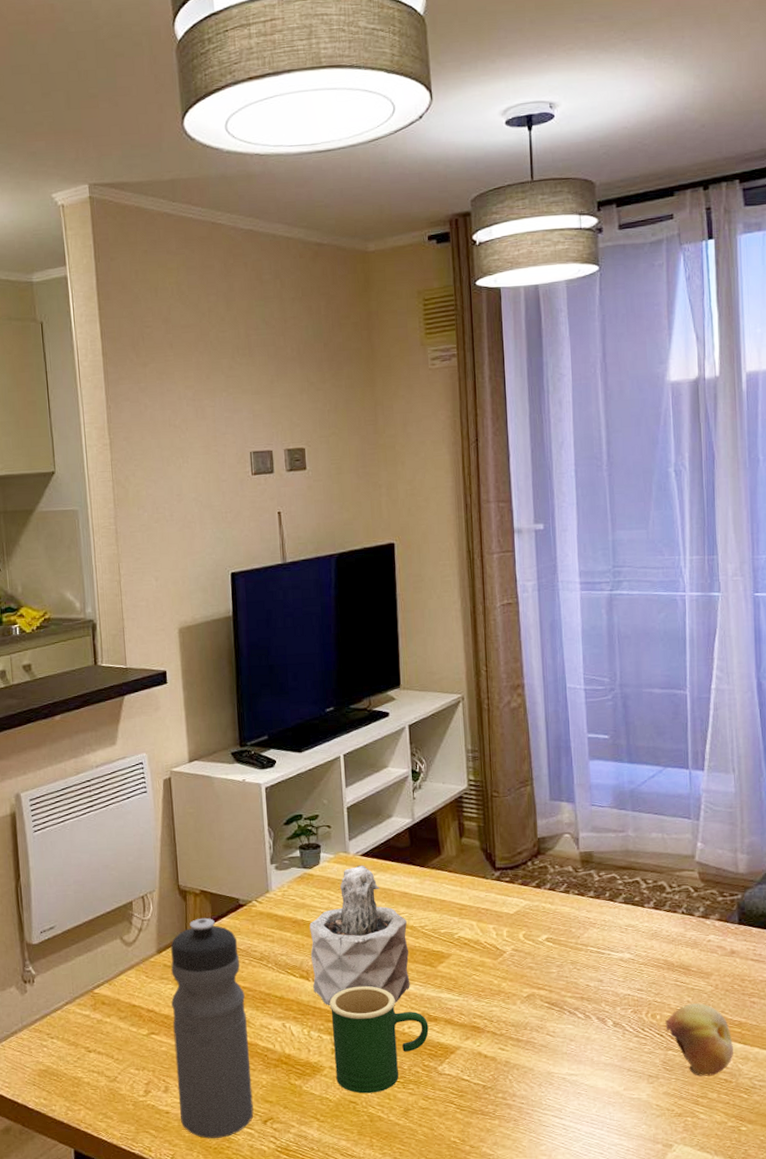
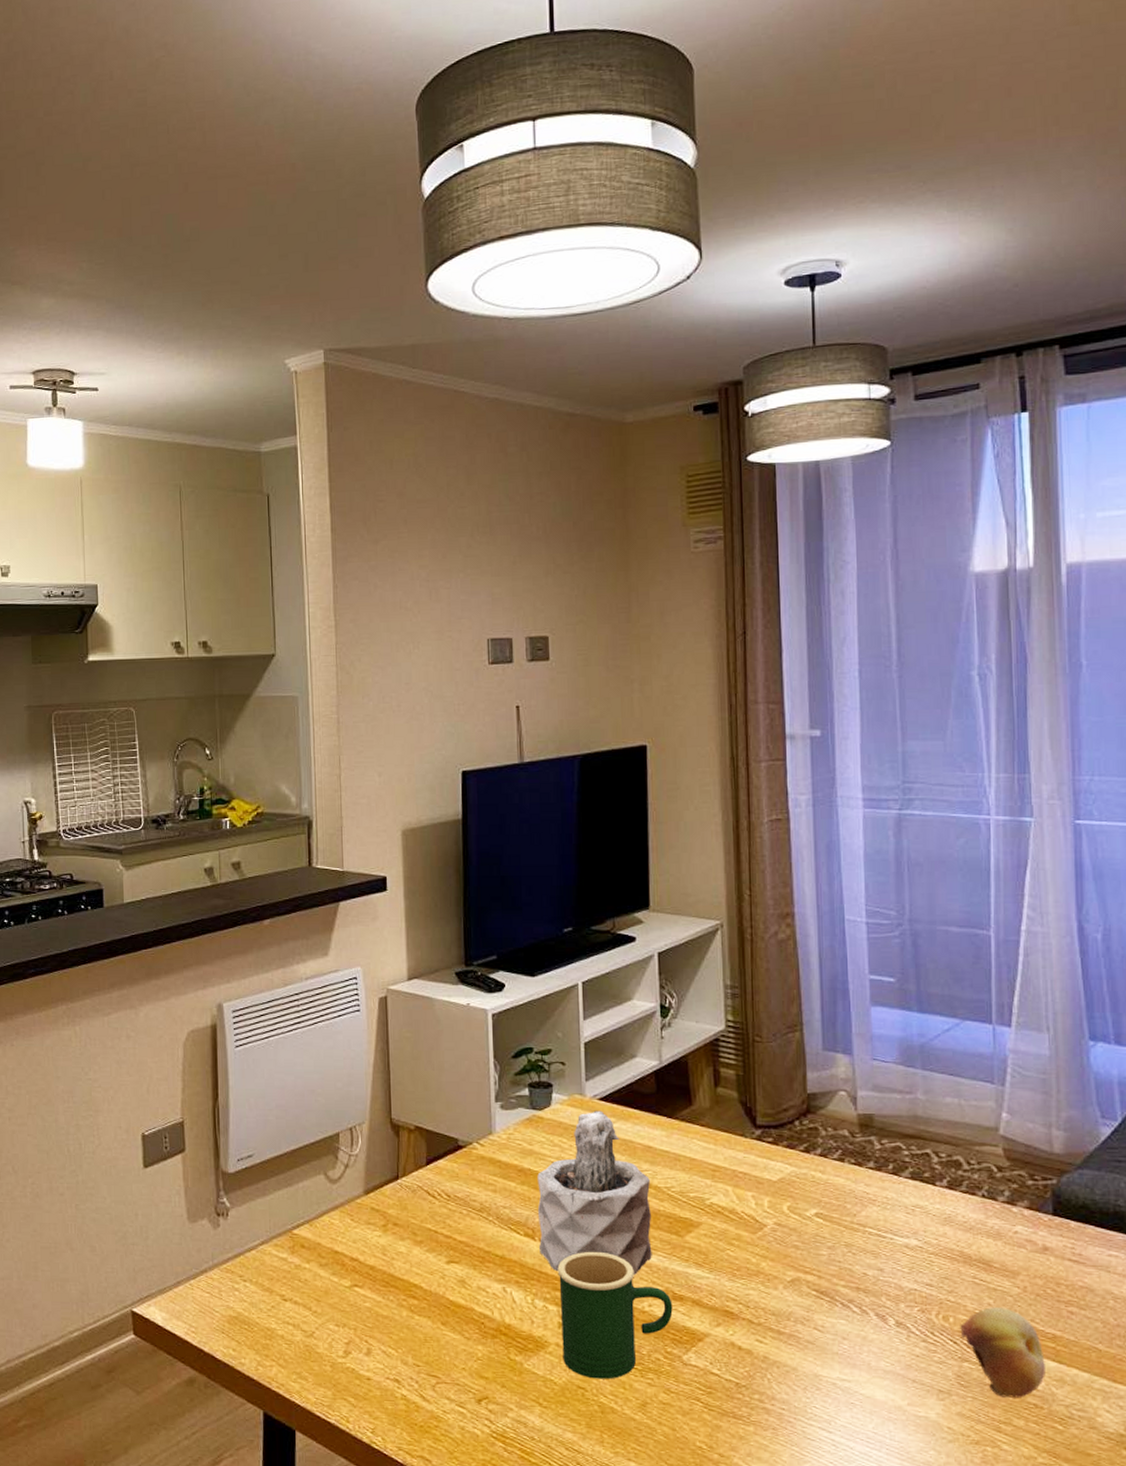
water bottle: present [171,917,254,1139] -> none [378,1157,467,1415]

